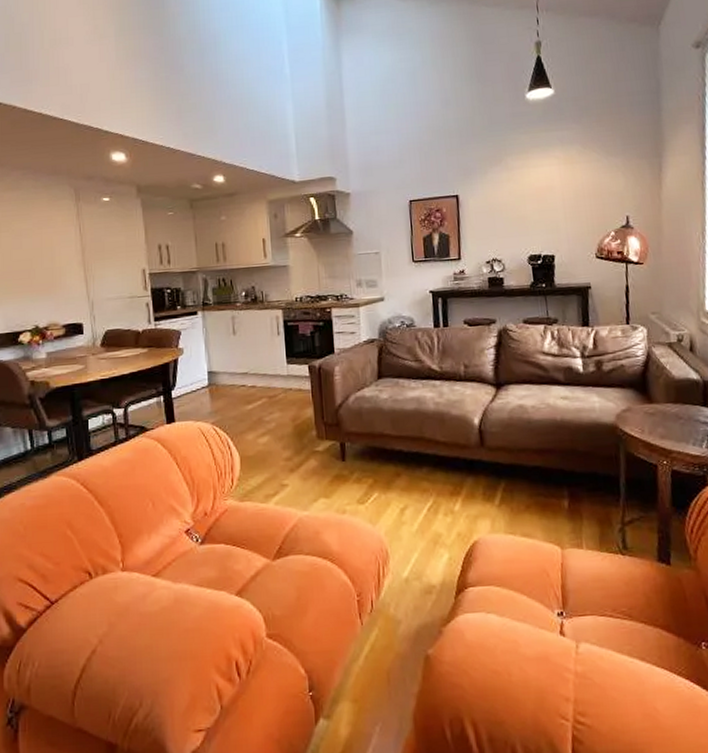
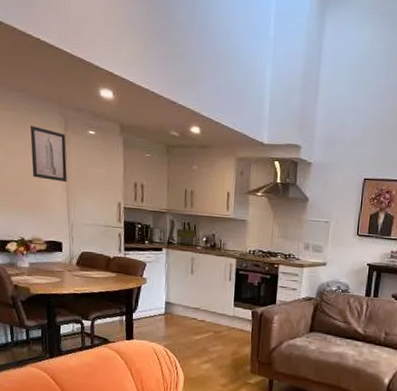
wall art: none [38,202,83,258] -> present [30,125,67,183]

